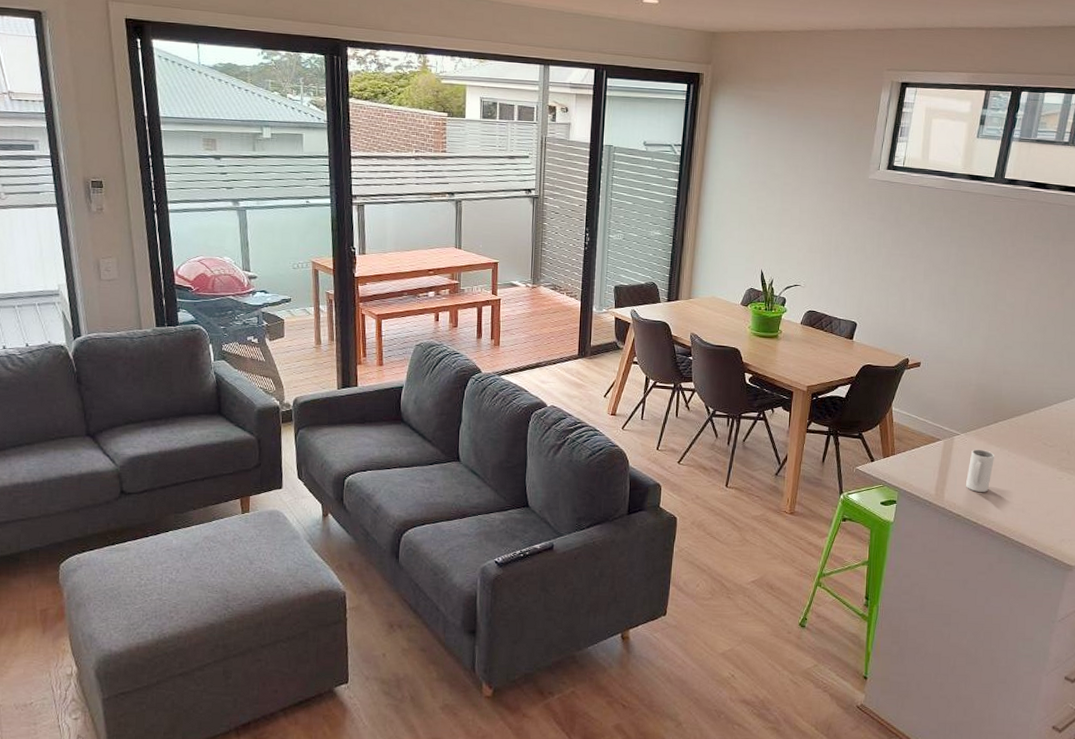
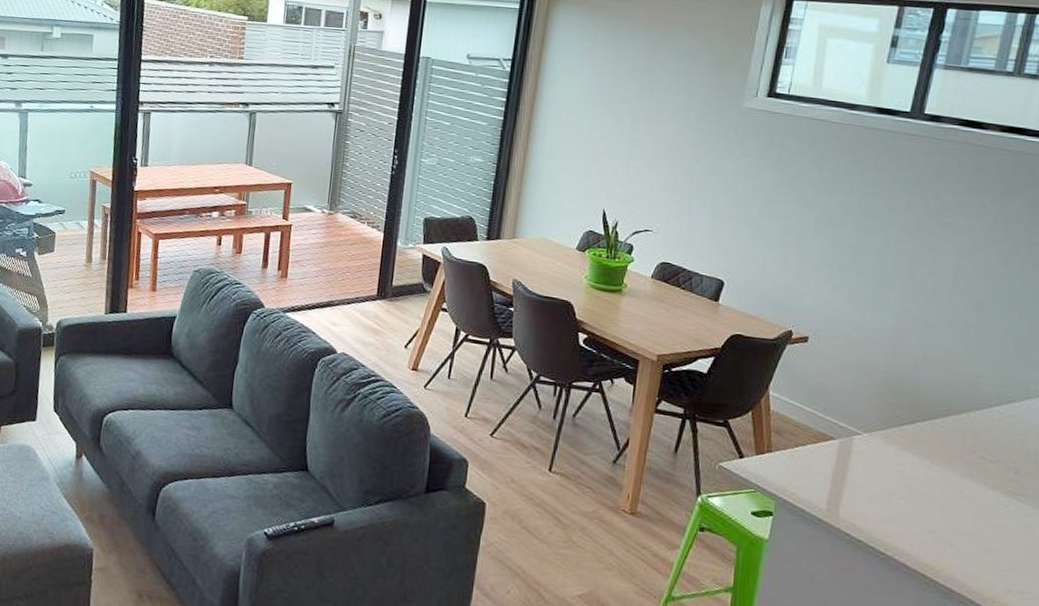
mug: present [966,449,994,492] -> none [870,455,910,514]

